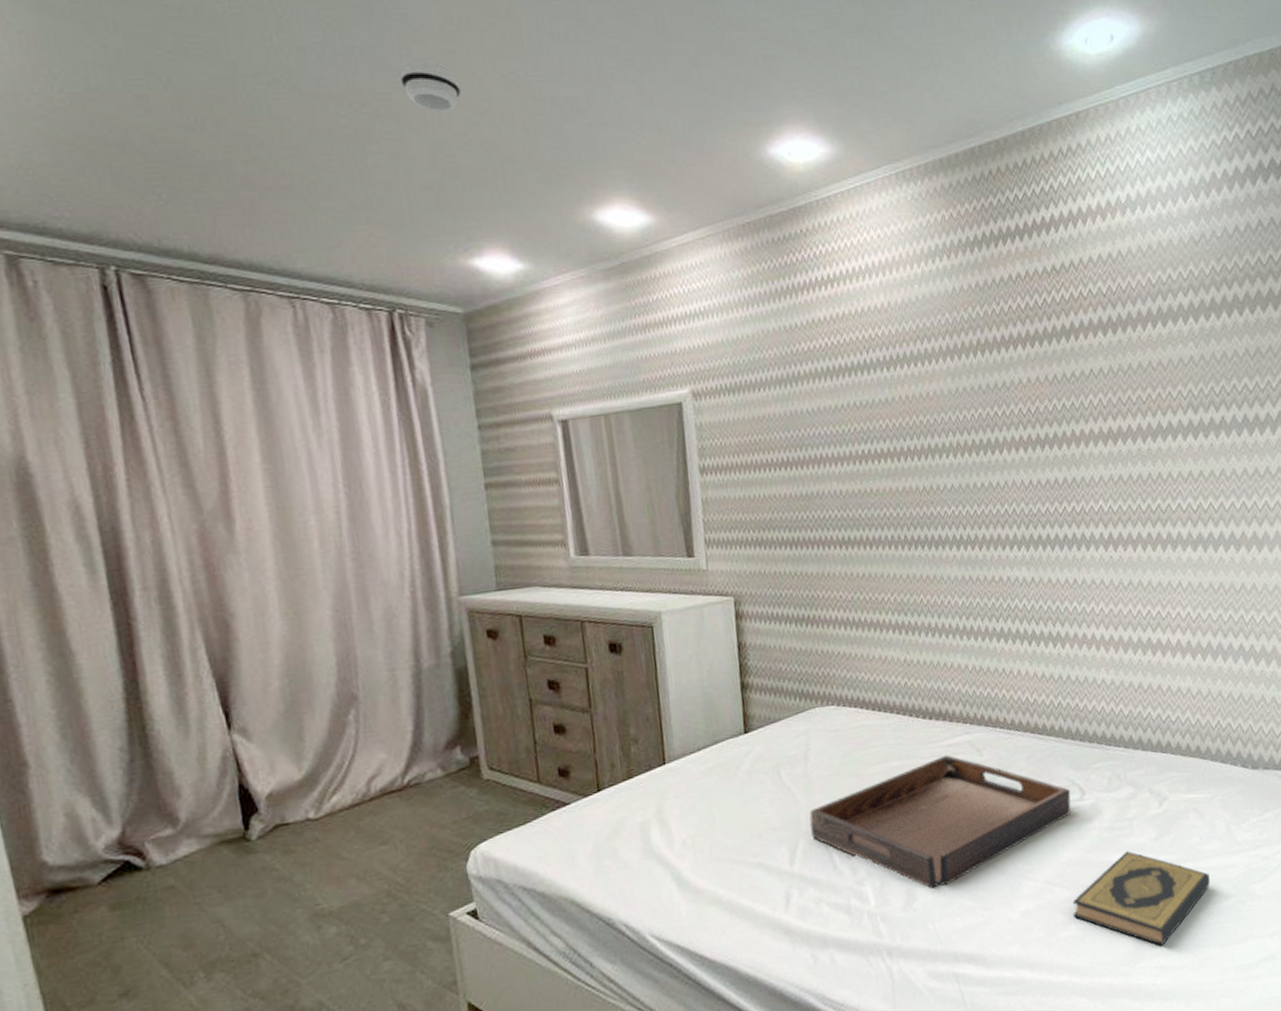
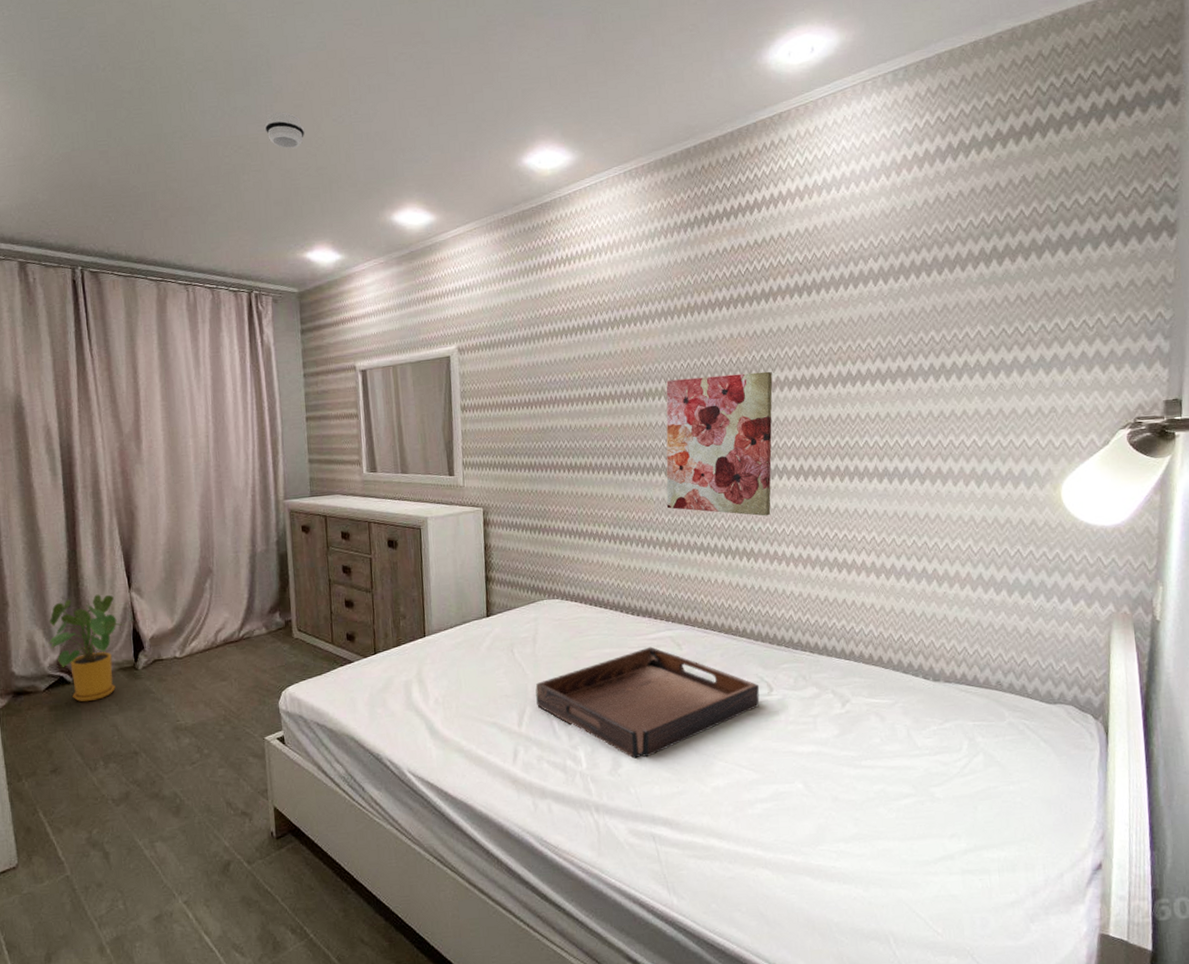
house plant: none [100,740,228,894] -> present [48,594,127,702]
wall art: none [955,423,1078,594] -> present [666,371,773,516]
hardback book: present [1072,851,1210,946] -> none [758,744,890,833]

